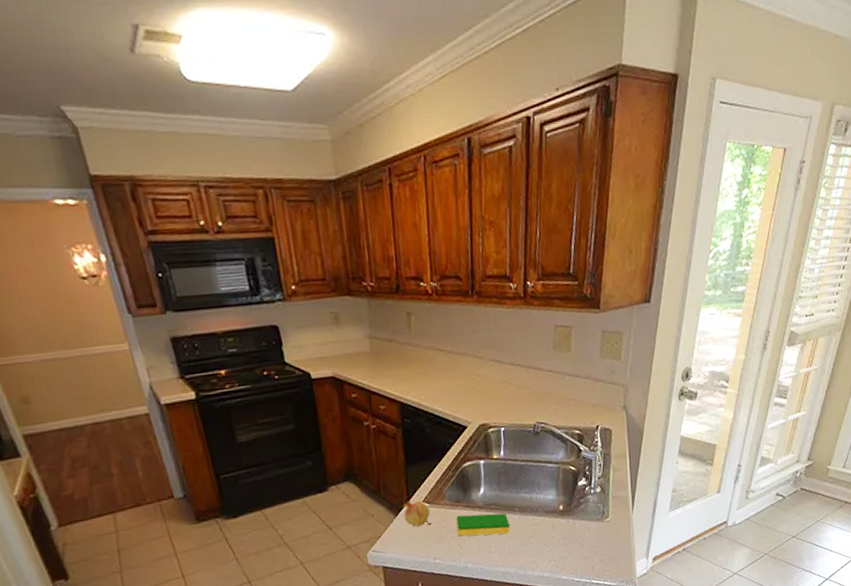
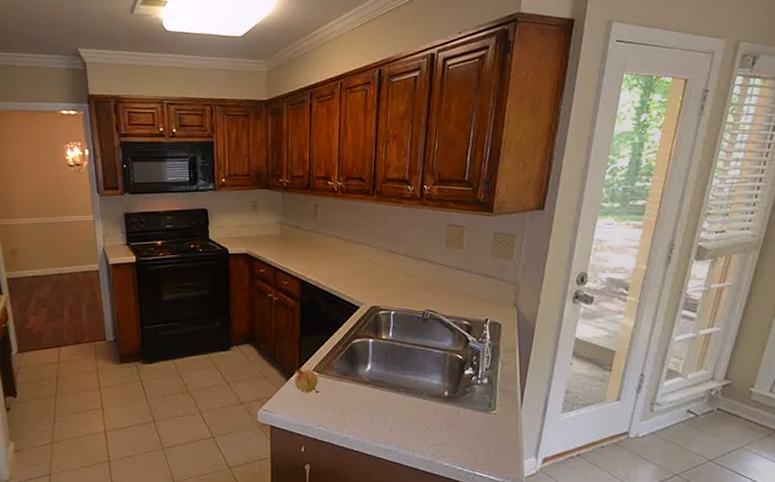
dish sponge: present [456,513,510,537] -> none [342,387,394,412]

